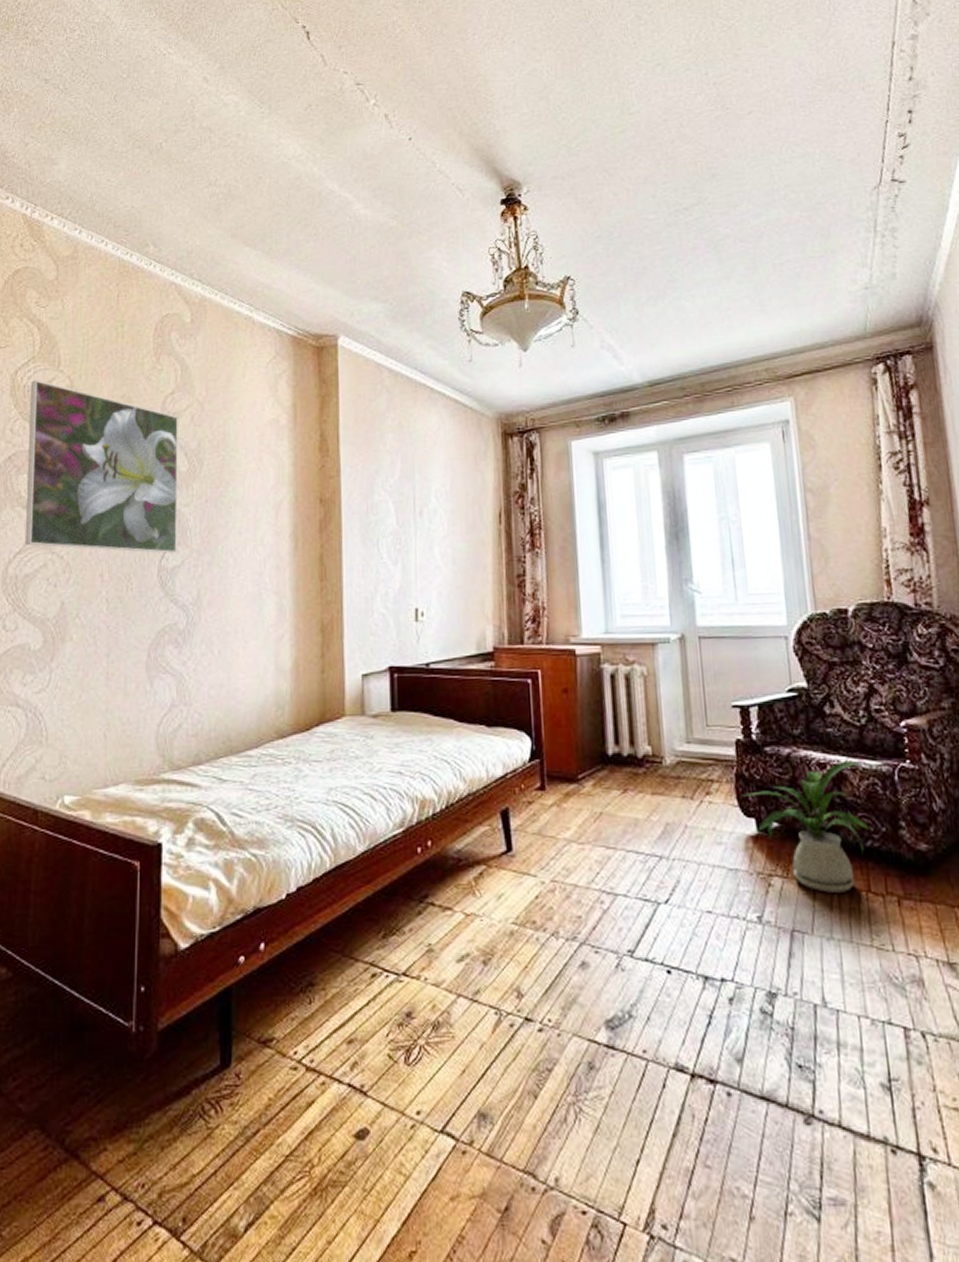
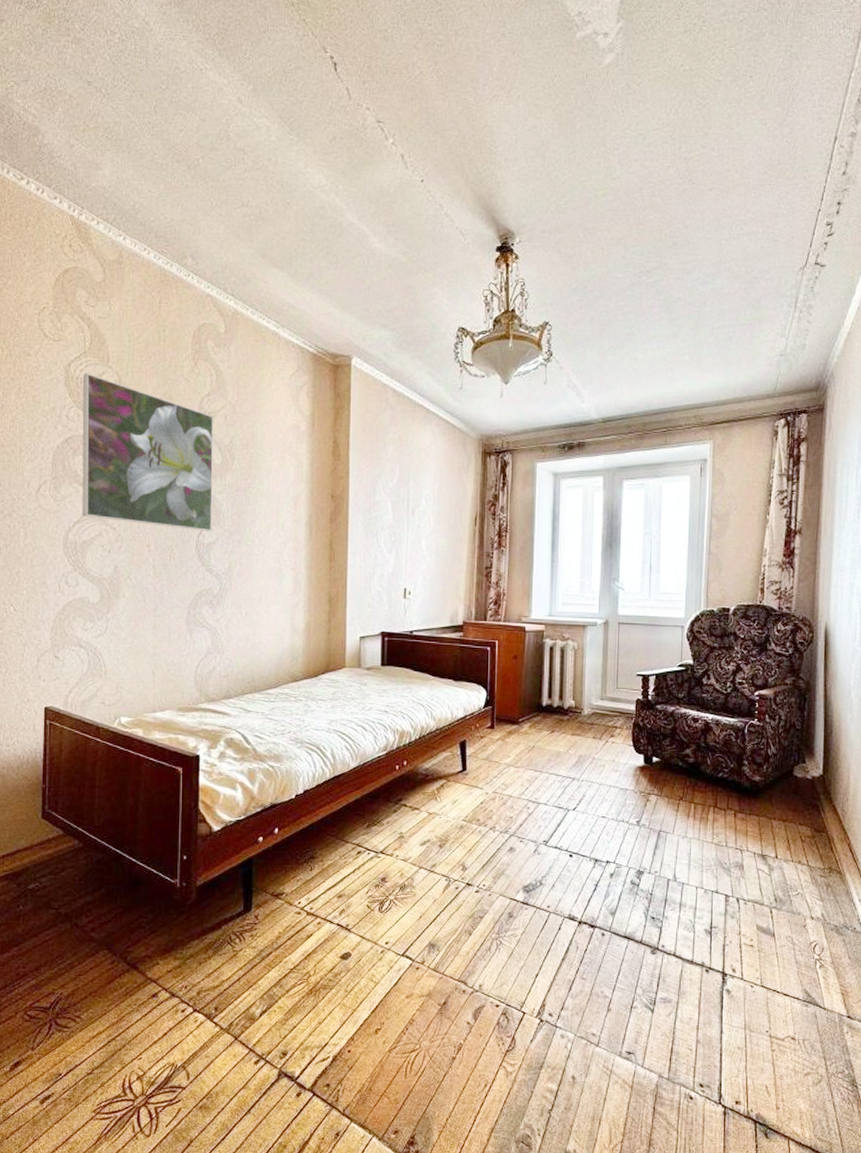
house plant: present [740,761,872,893] -> none [635,718,726,807]

